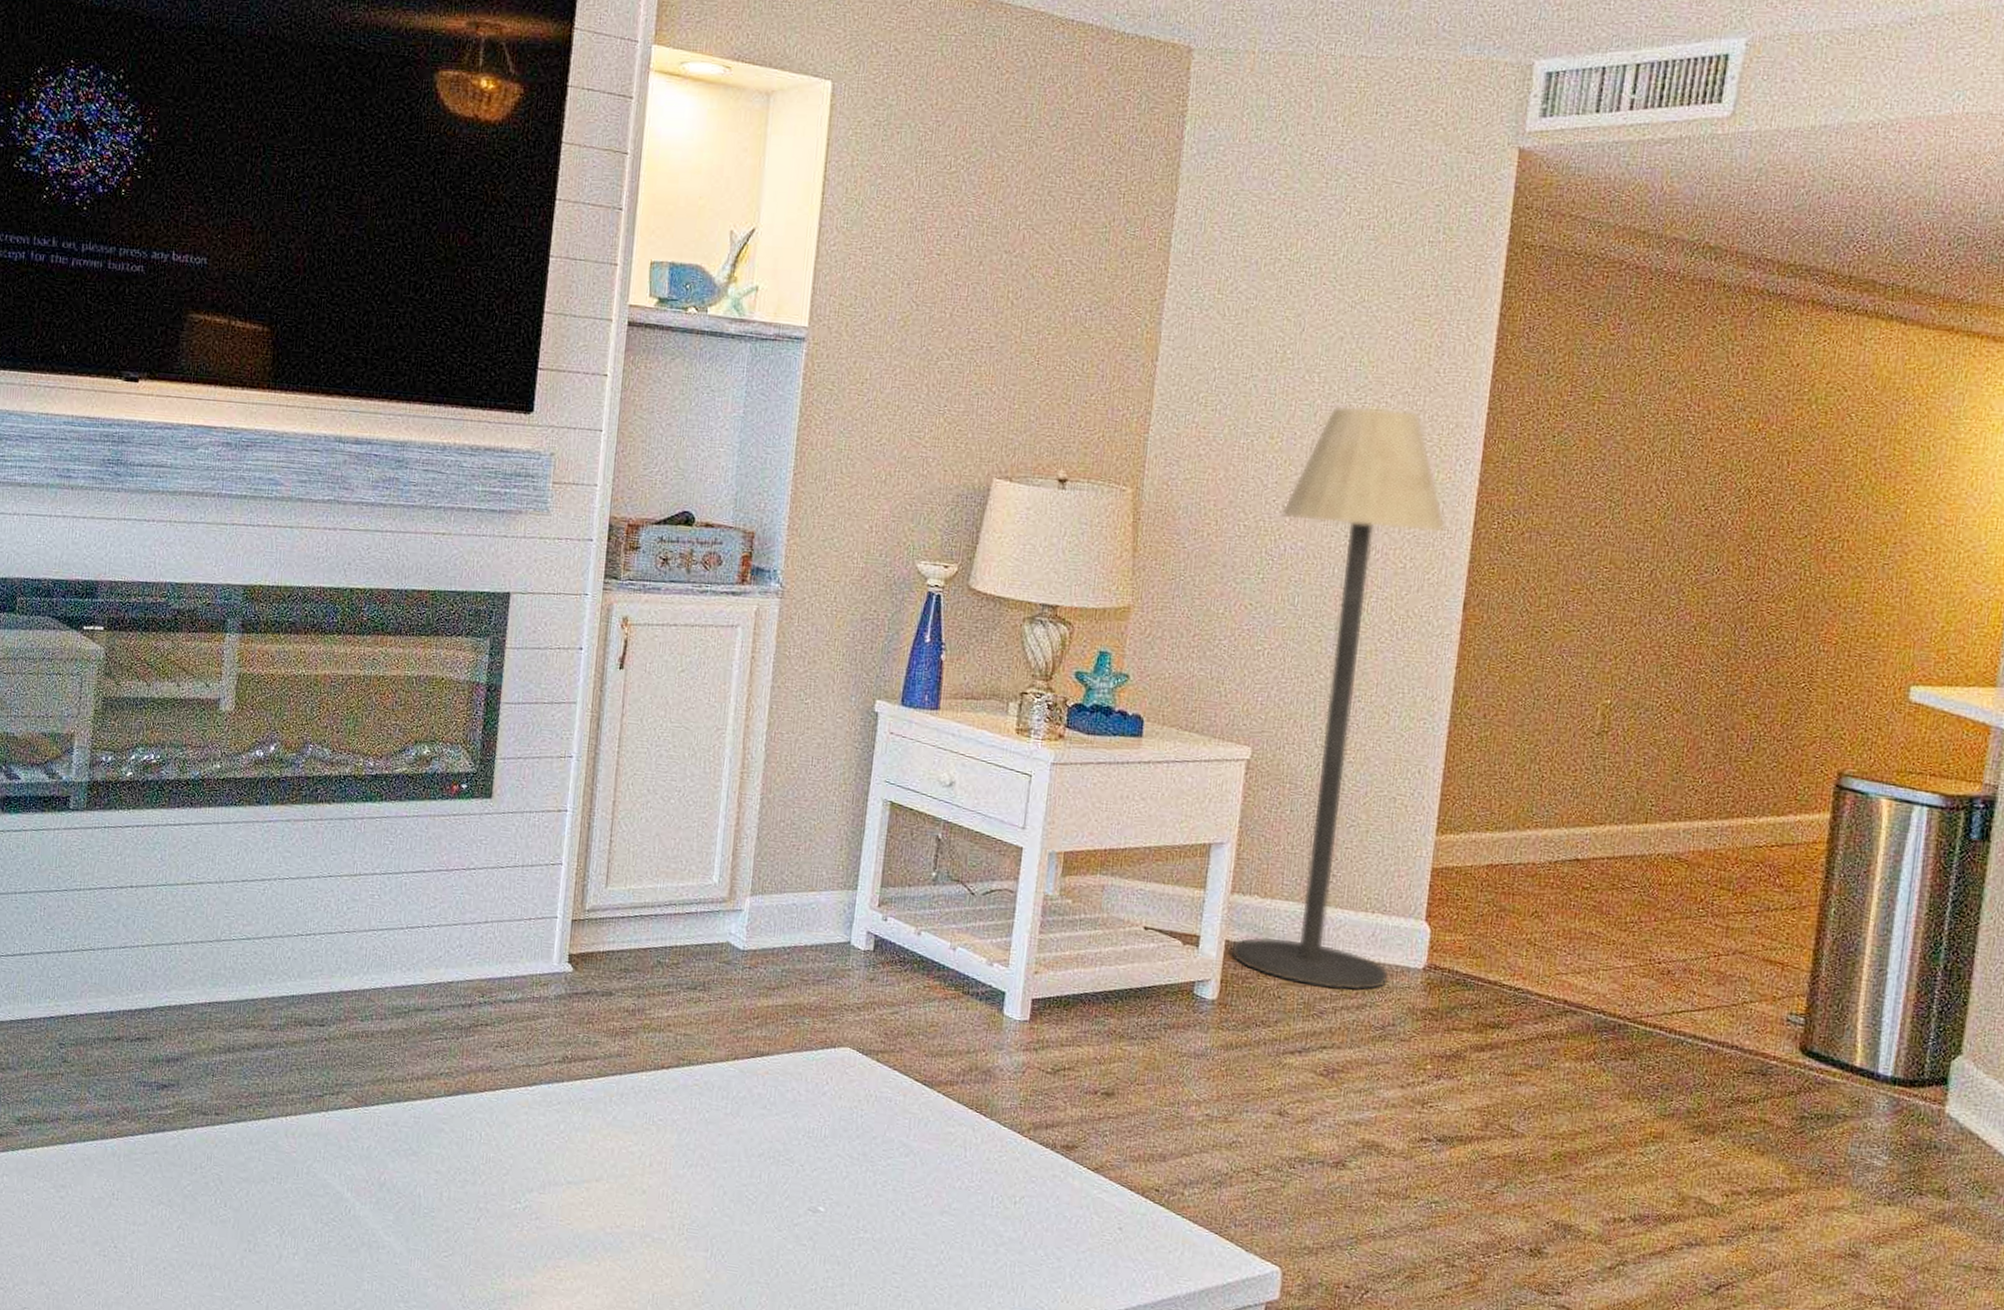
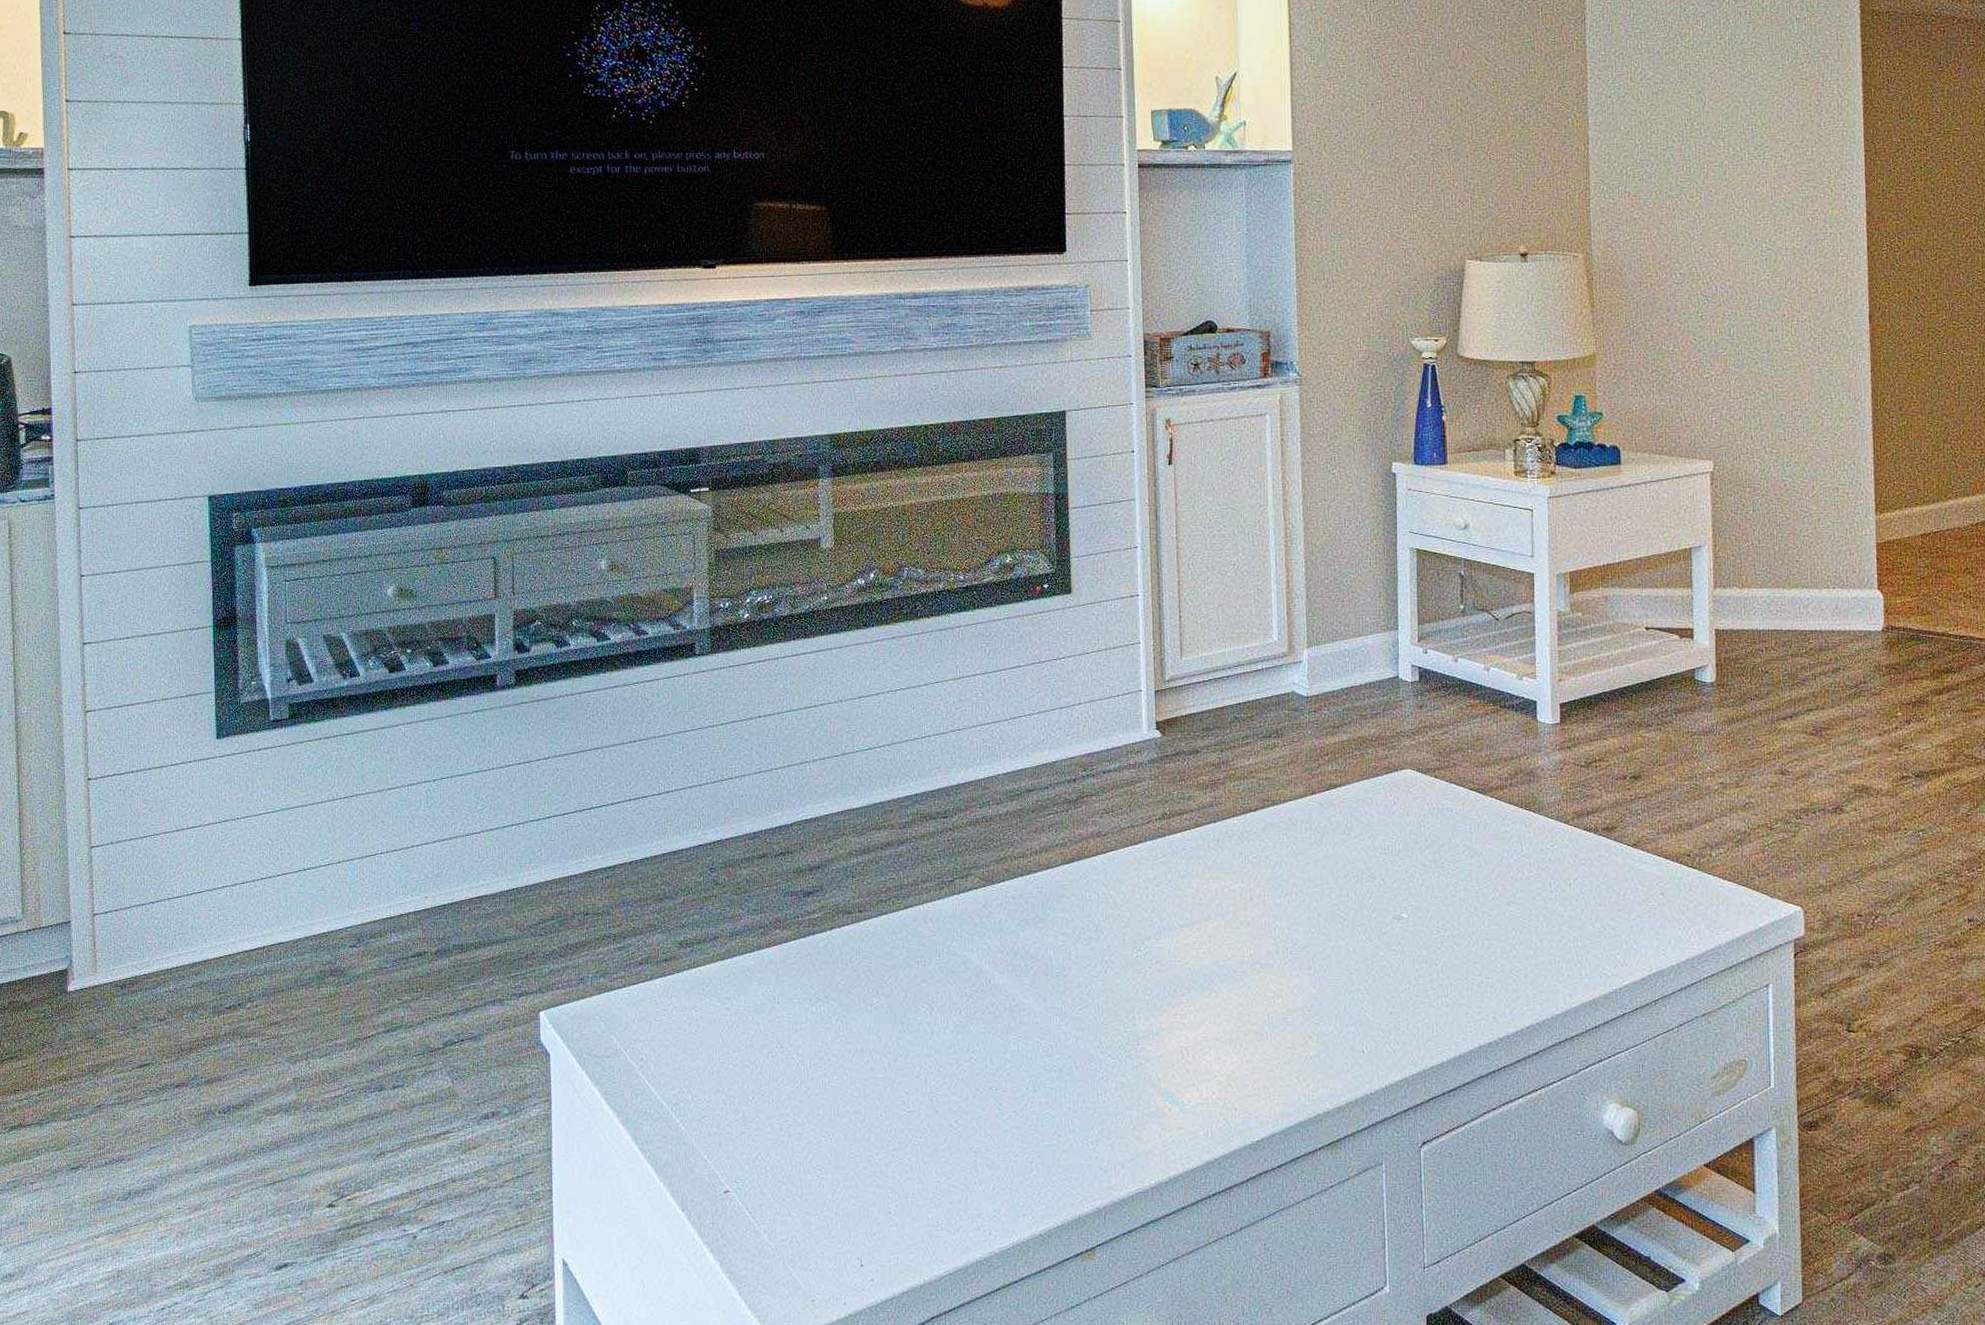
floor lamp: present [1231,405,1446,991] -> none [1709,160,1855,659]

